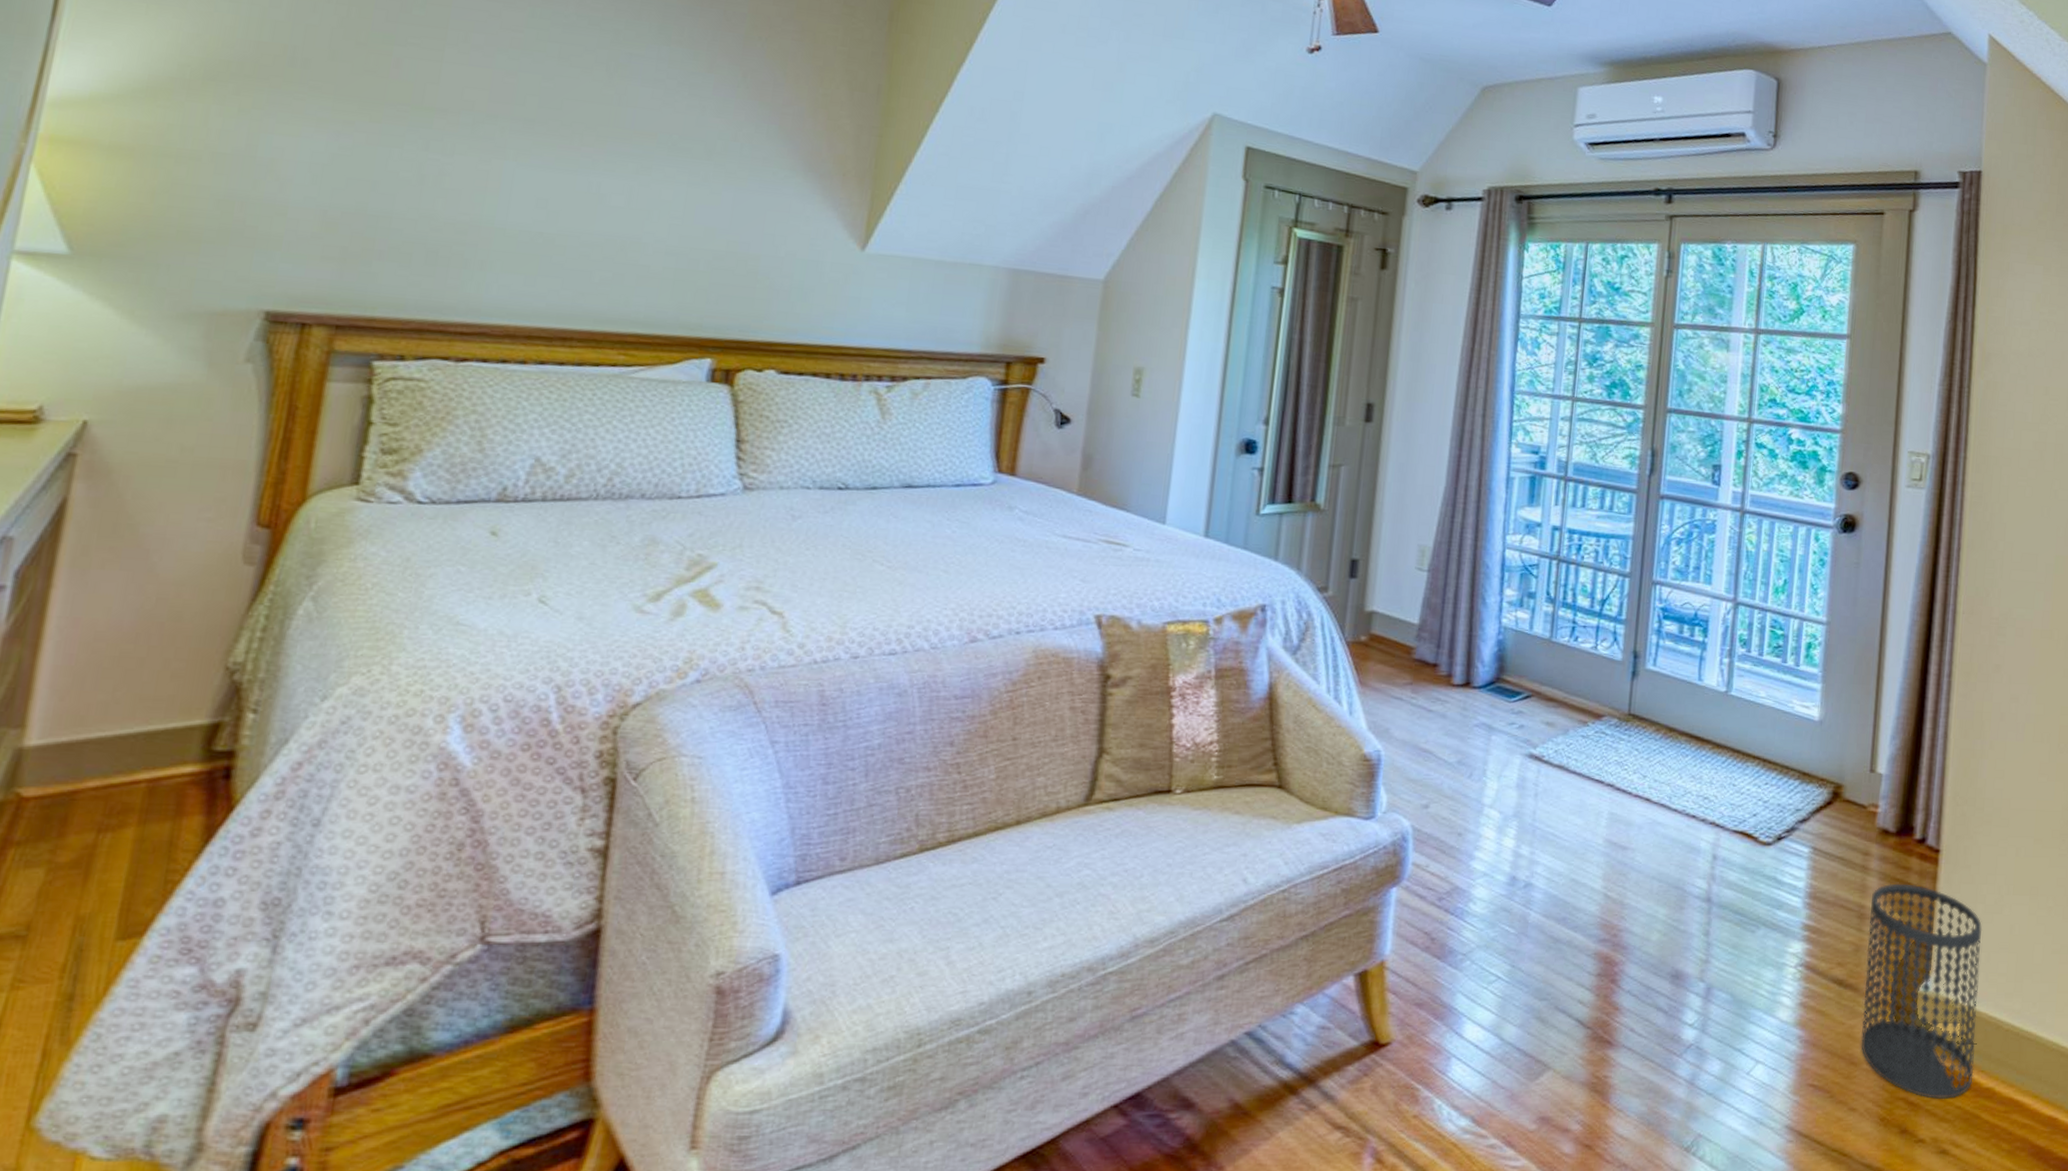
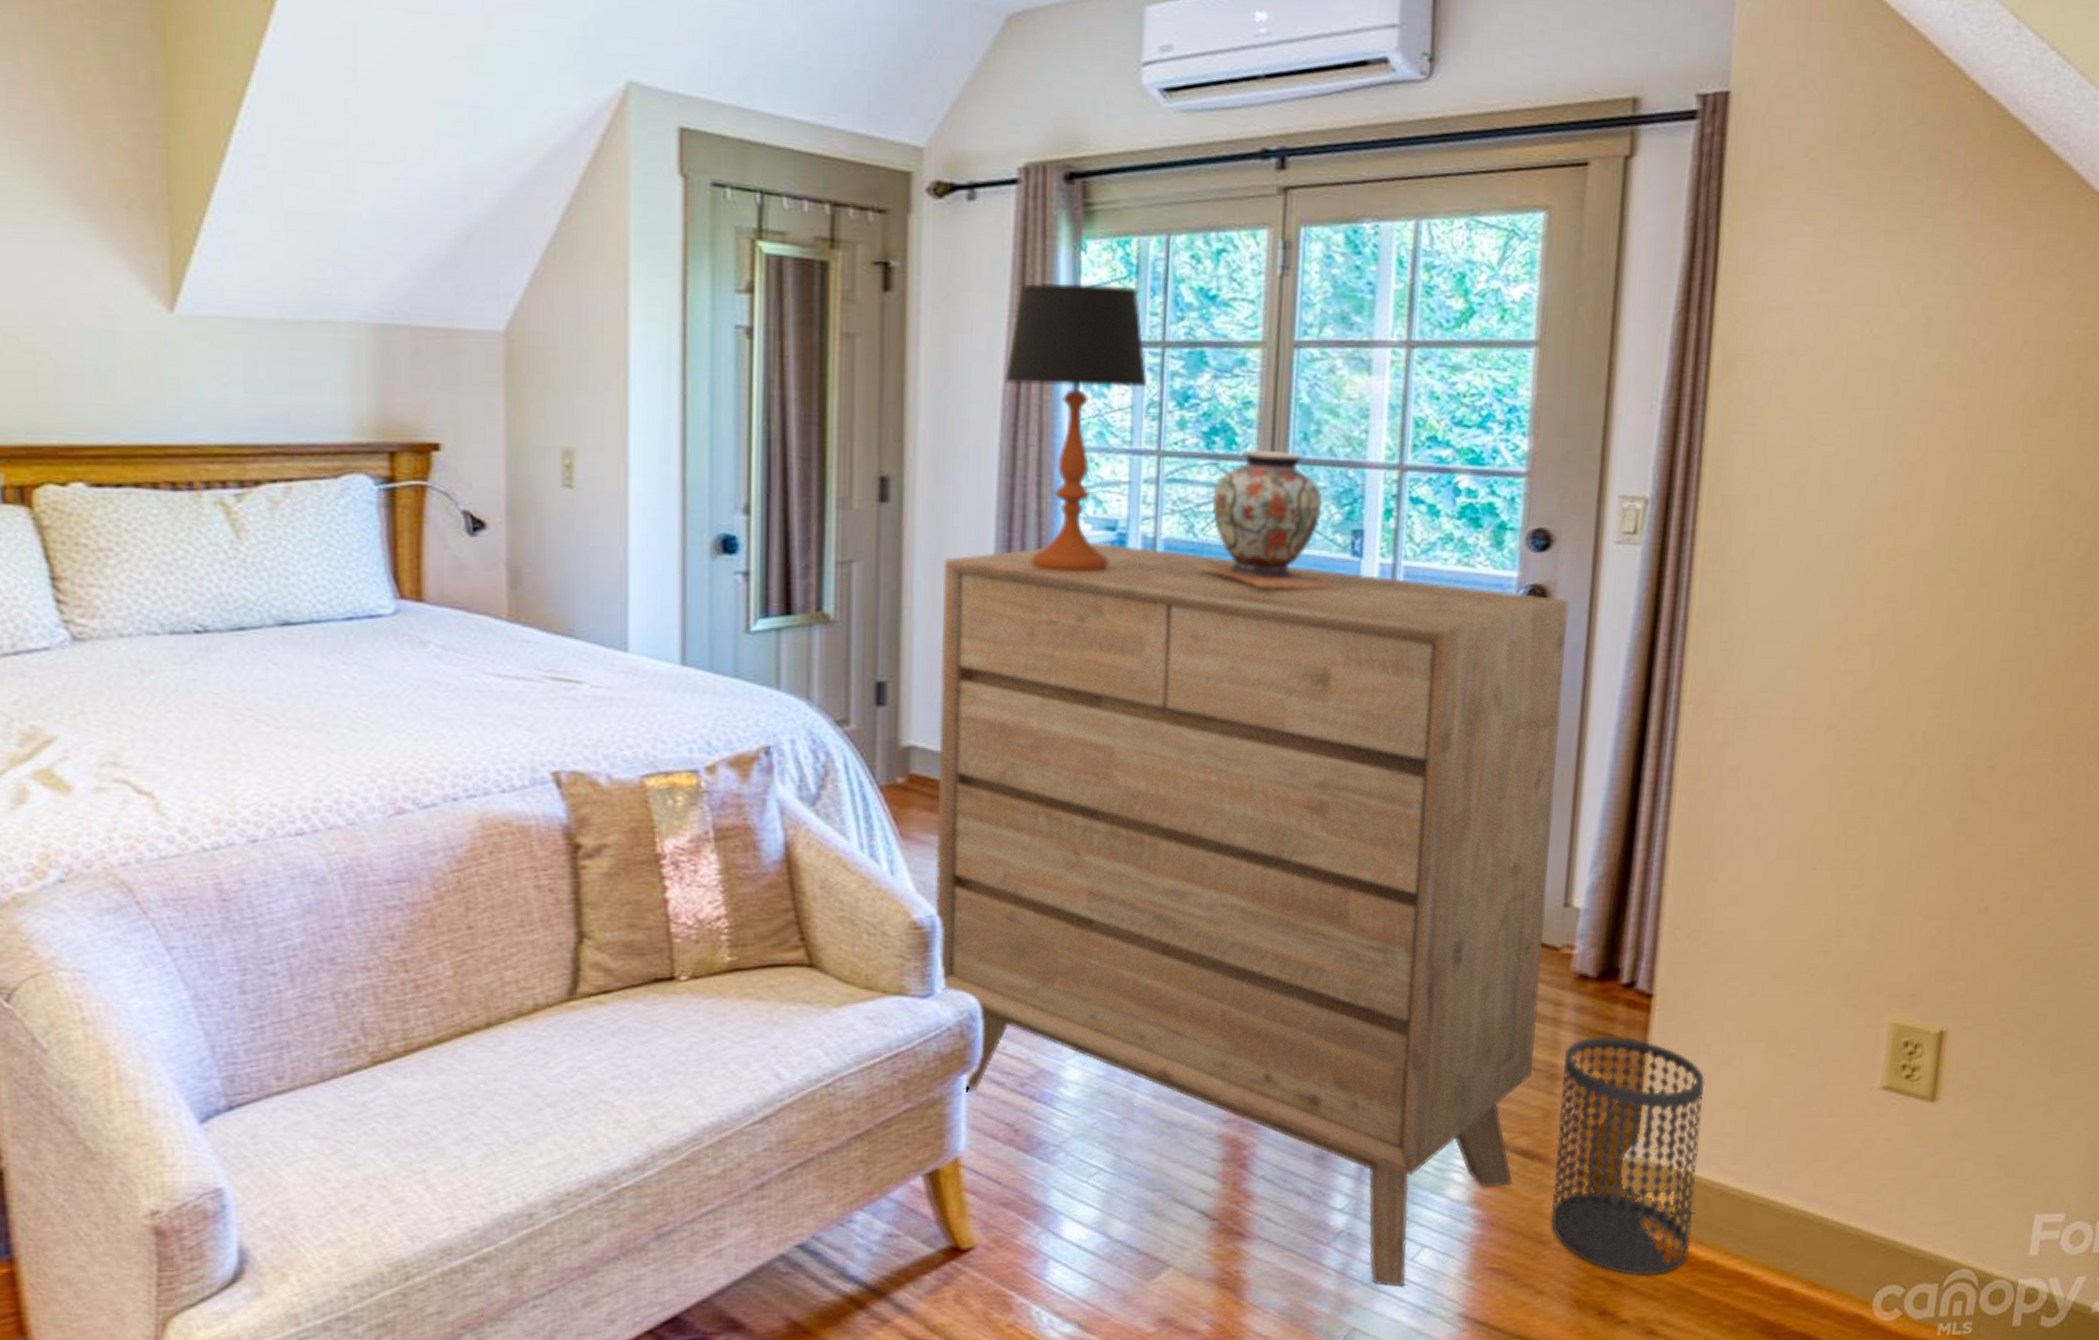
dresser: none [1381,462,1873,1099] -> present [935,543,1569,1287]
table lamp: none [1463,270,1567,485] -> present [1004,283,1148,573]
decorative vase: none [1595,399,1703,509] -> present [1194,449,1340,590]

